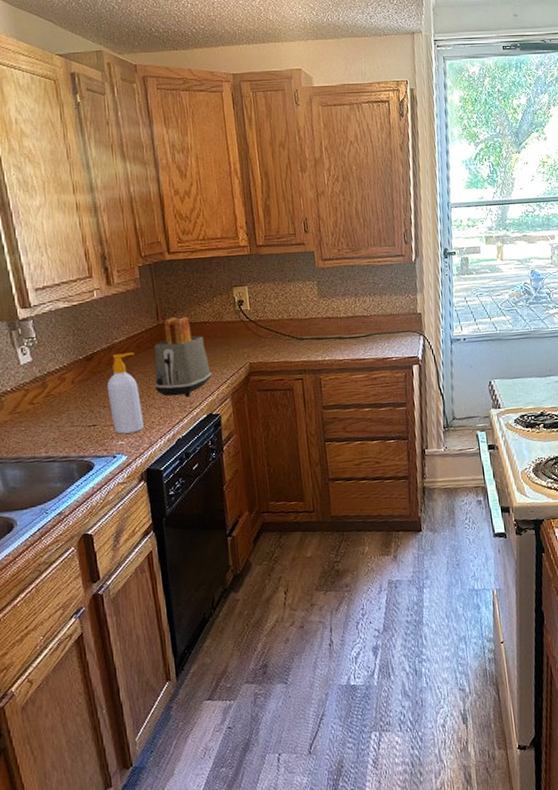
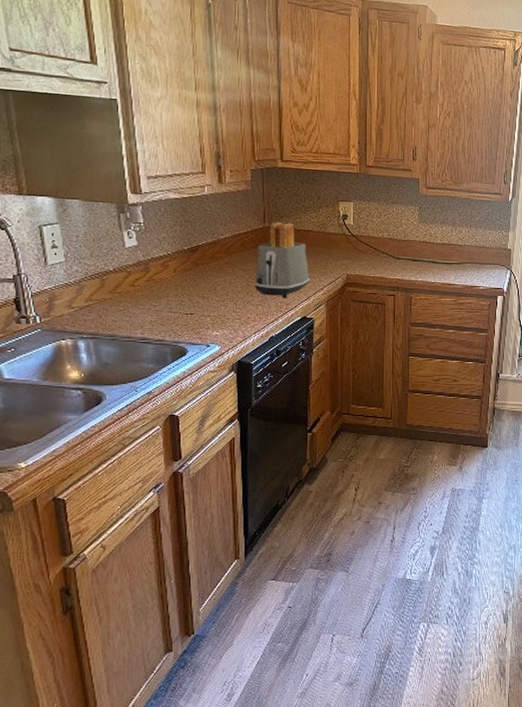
soap bottle: present [106,352,144,434] -> none [207,249,240,326]

